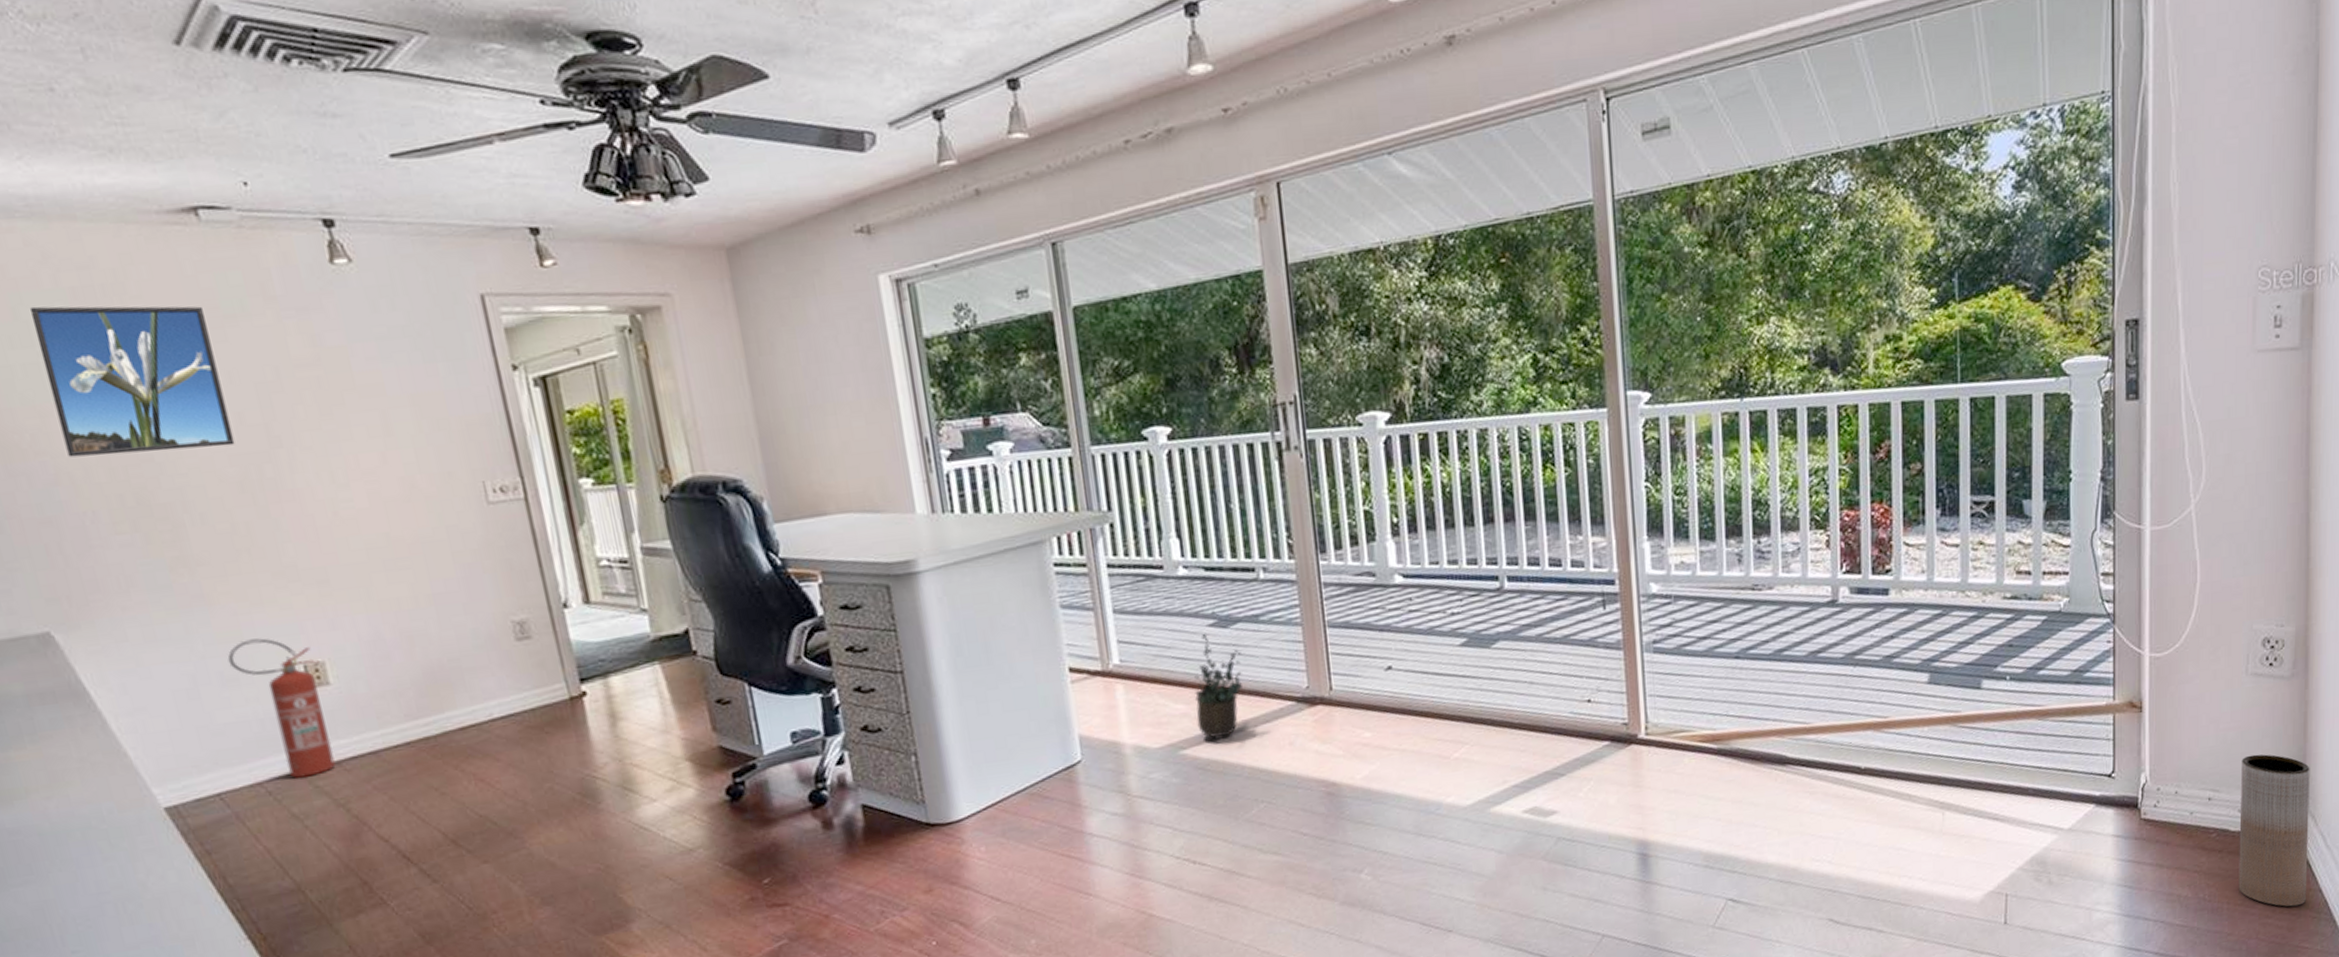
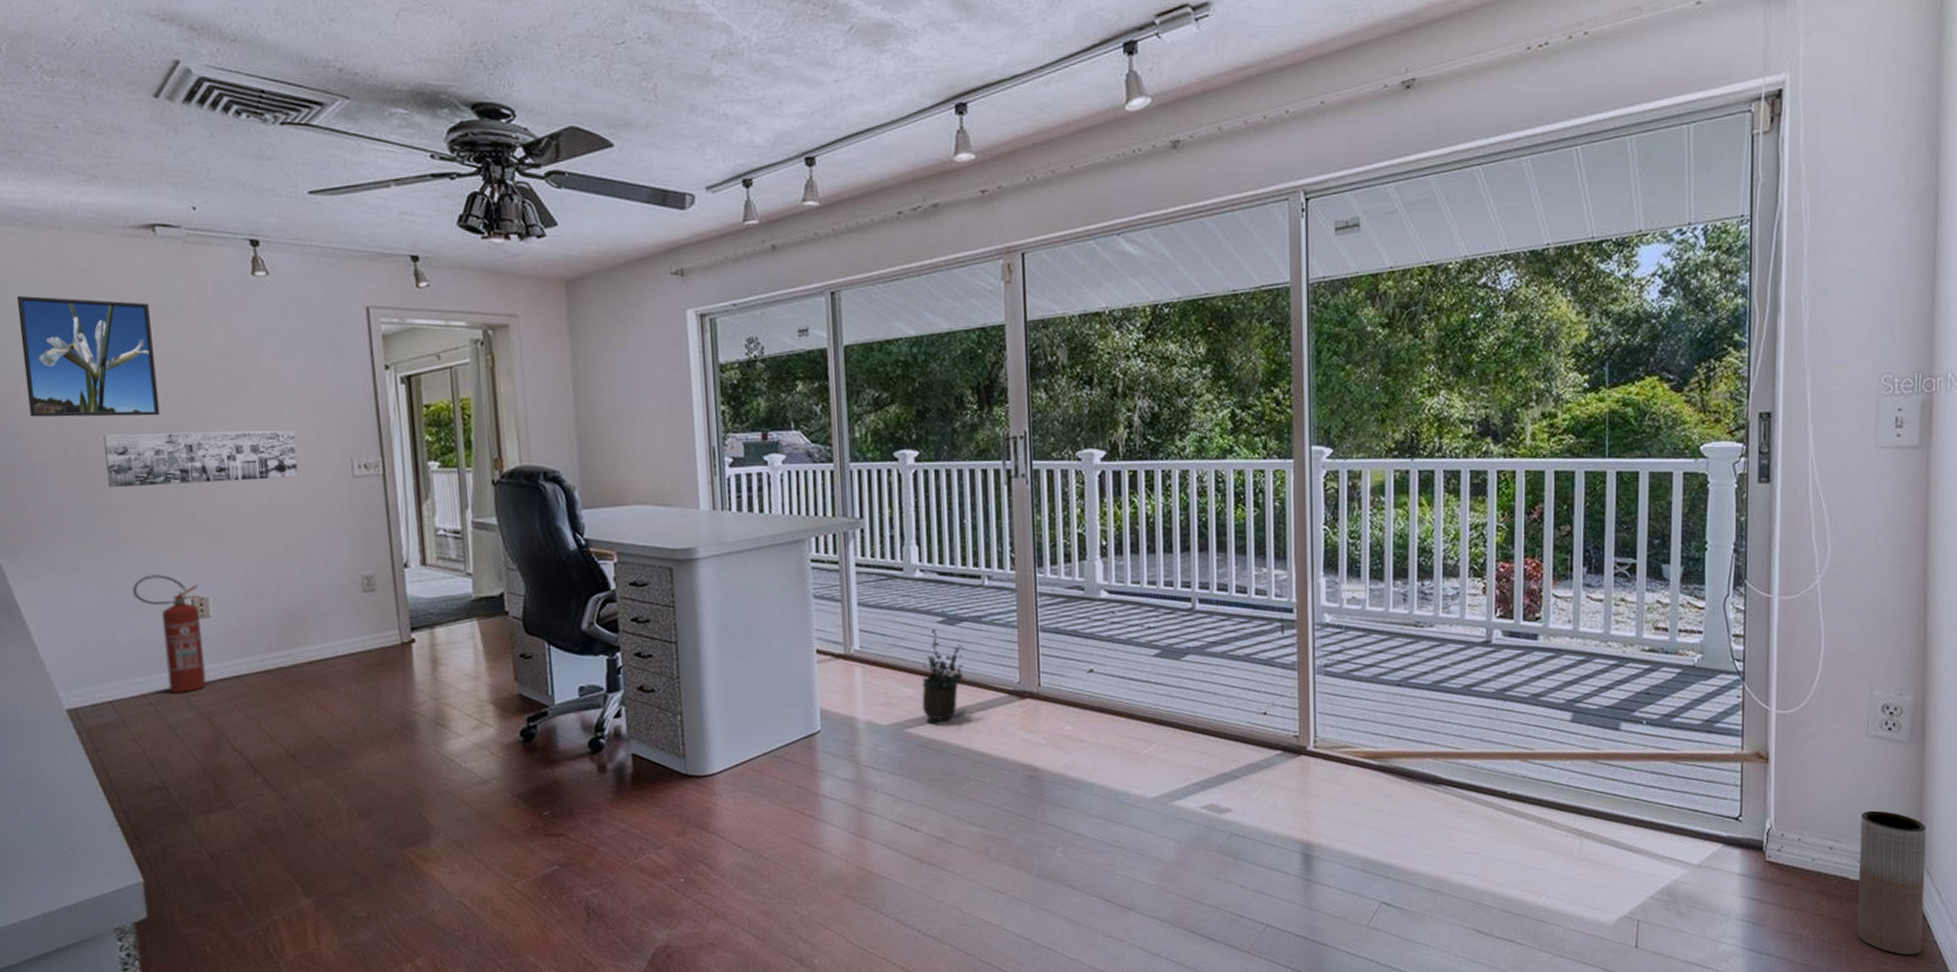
wall art: none [166,451,420,538] -> present [103,429,299,488]

